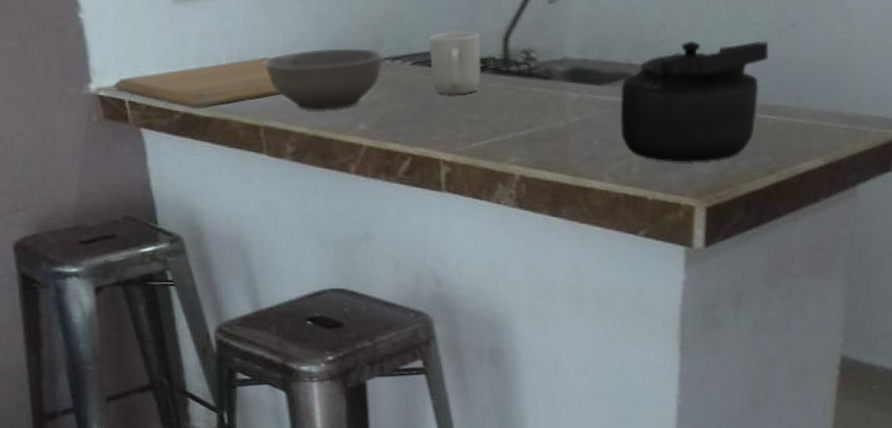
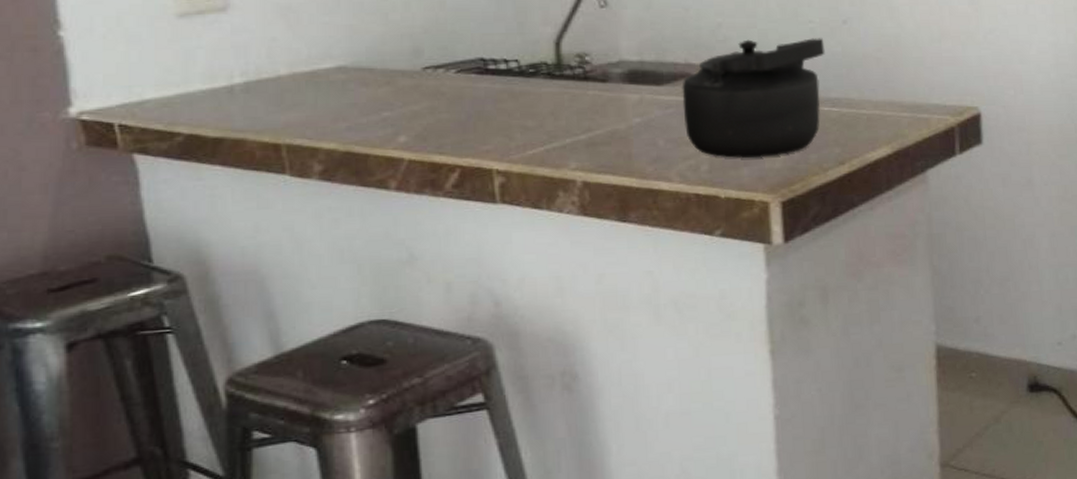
chopping board: present [113,57,280,108] -> none [99,70,305,129]
bowl: present [263,48,384,110] -> none [285,58,425,125]
mug: present [429,32,481,96] -> none [474,38,533,103]

